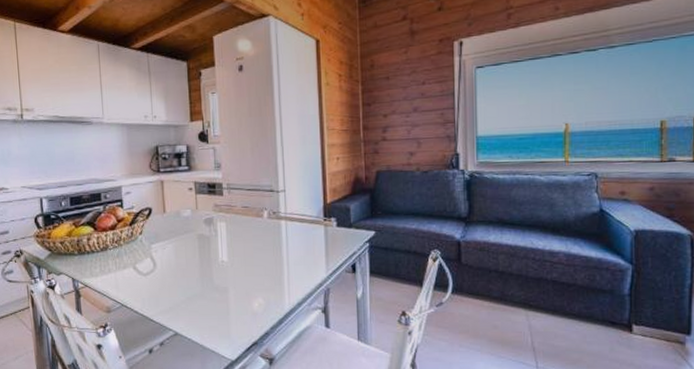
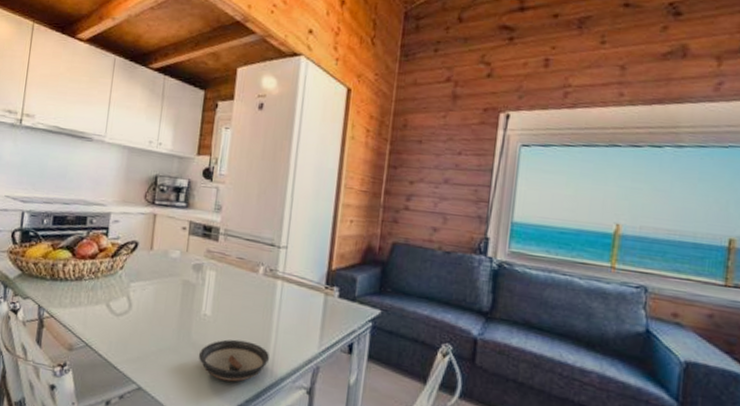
saucer: none [222,277,285,314] -> present [198,339,269,382]

